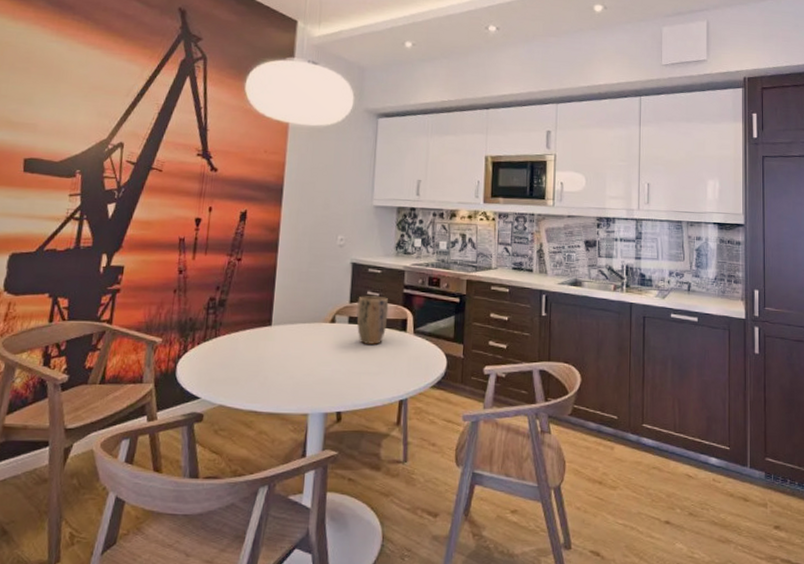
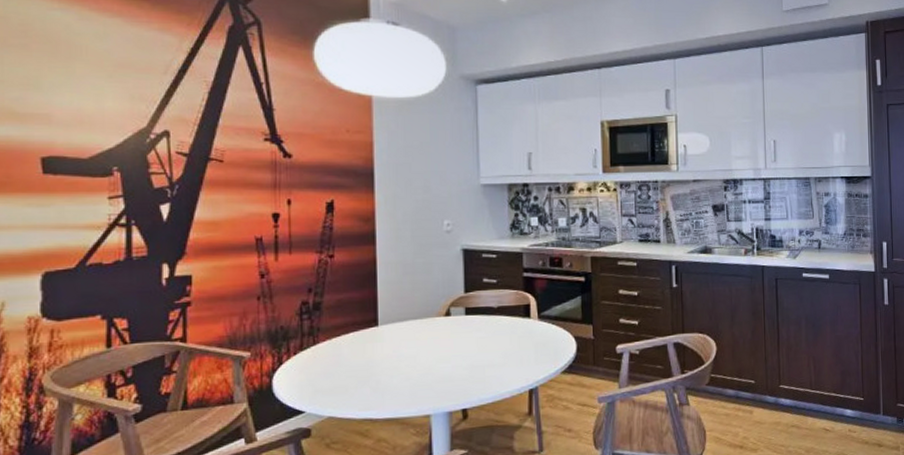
plant pot: present [356,296,389,345] -> none [473,283,509,336]

